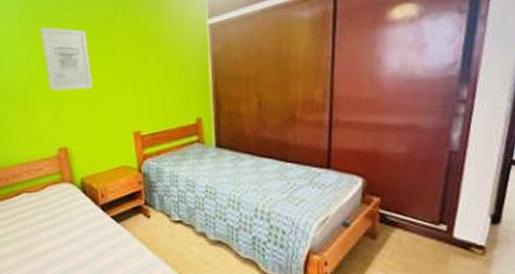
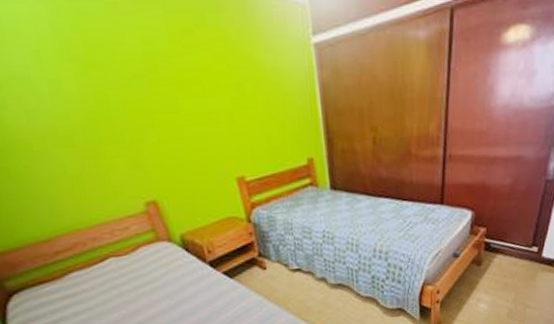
wall art: present [40,27,92,91] -> none [88,42,177,131]

